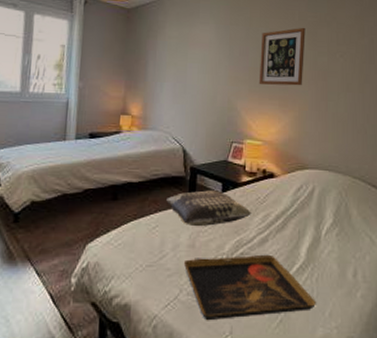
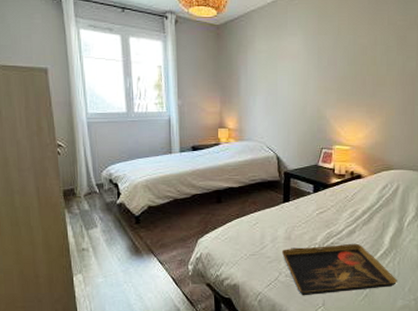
cushion: present [166,190,251,227] -> none [264,191,340,223]
wall art: present [258,27,306,86] -> none [347,32,395,93]

